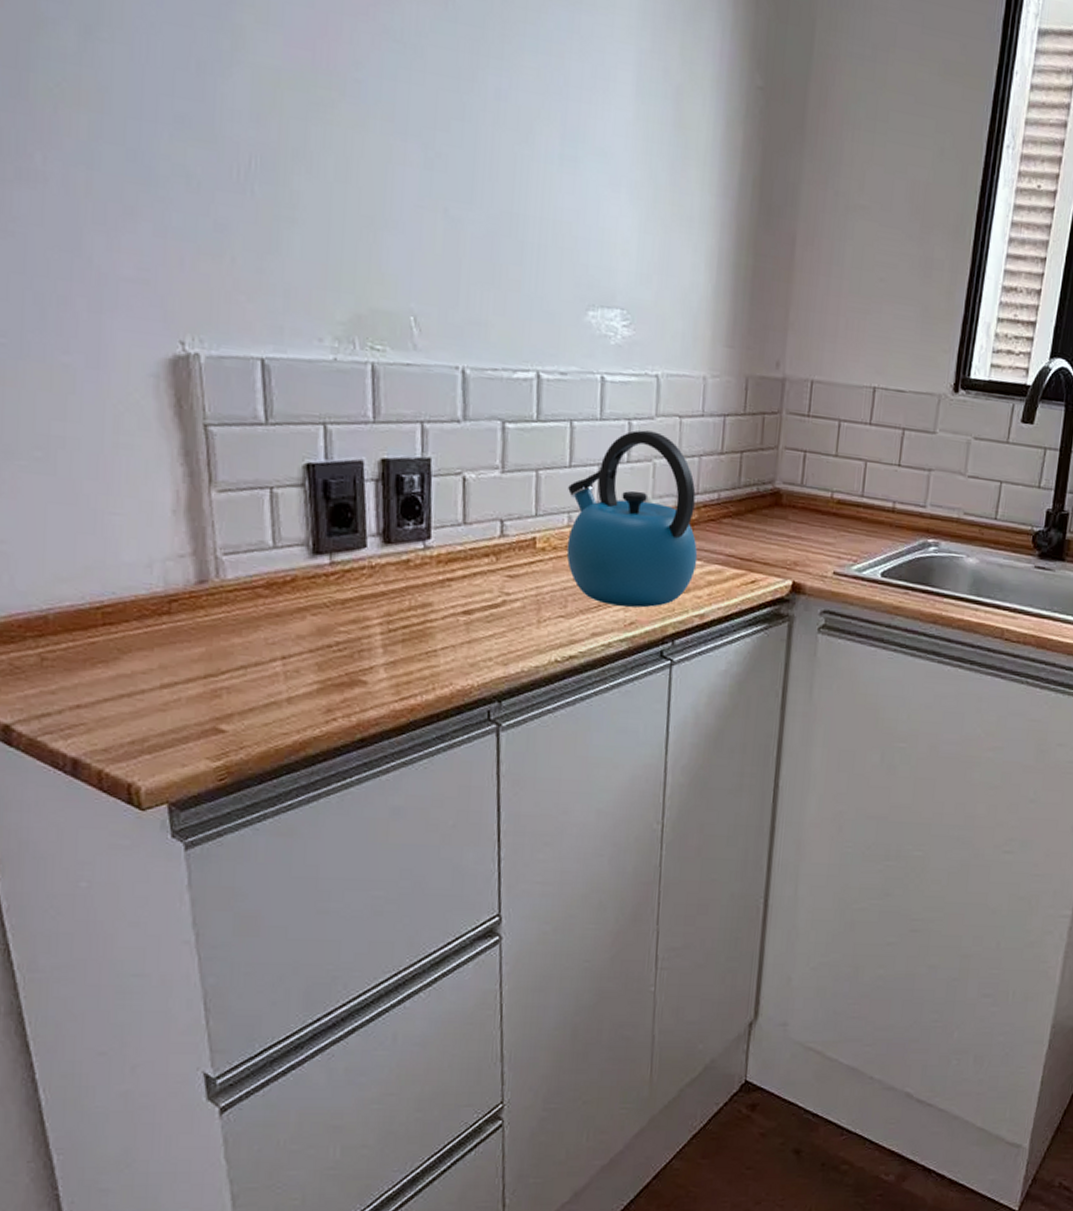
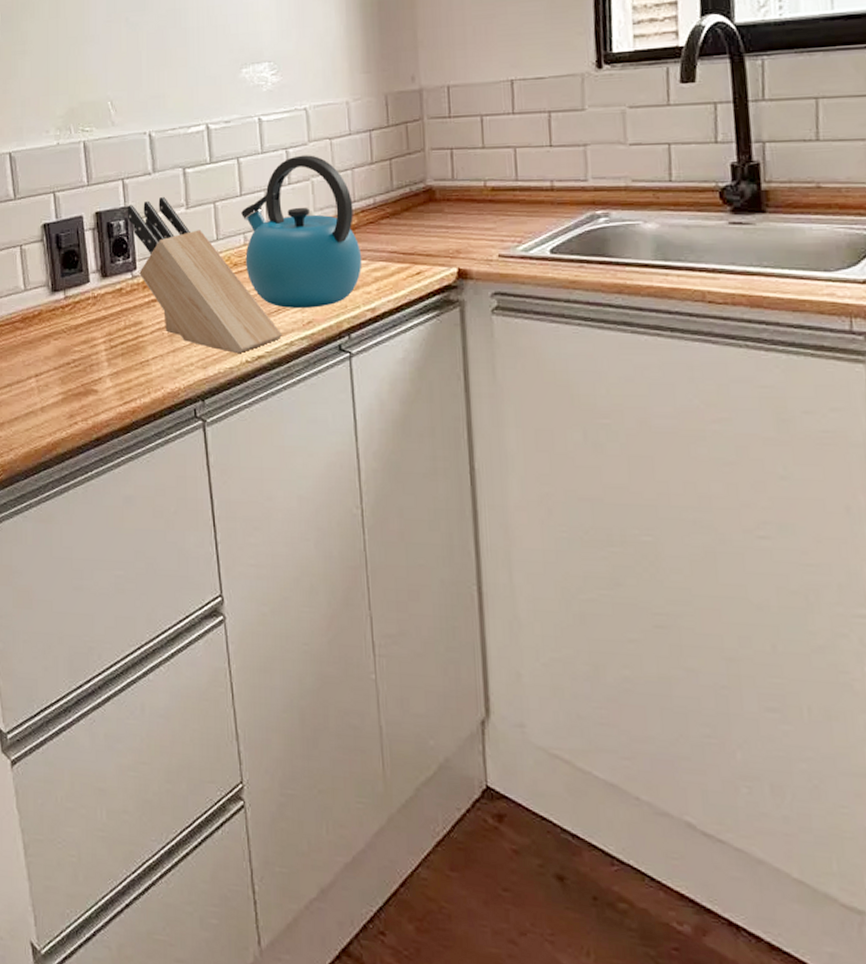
knife block: none [424,452,600,652] -> present [127,196,282,354]

